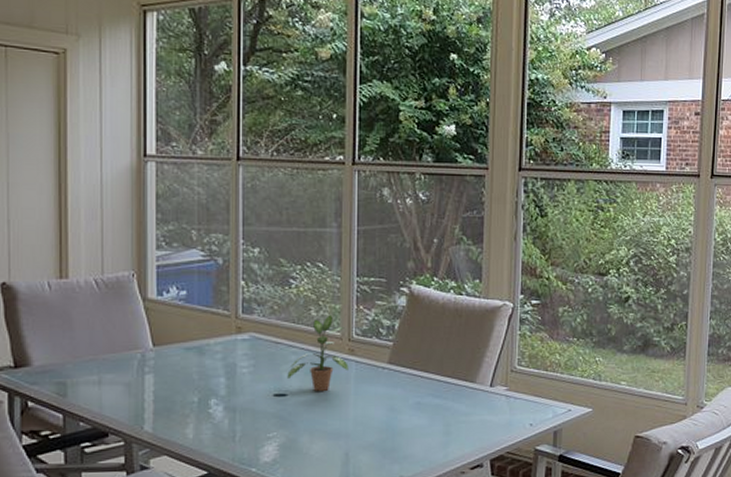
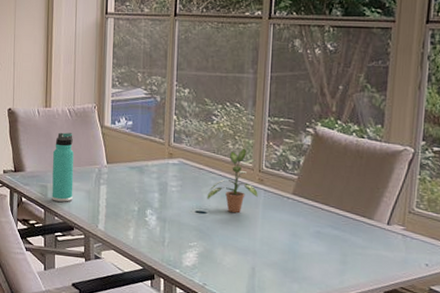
thermos bottle: none [73,310,106,402] -> present [52,132,74,202]

